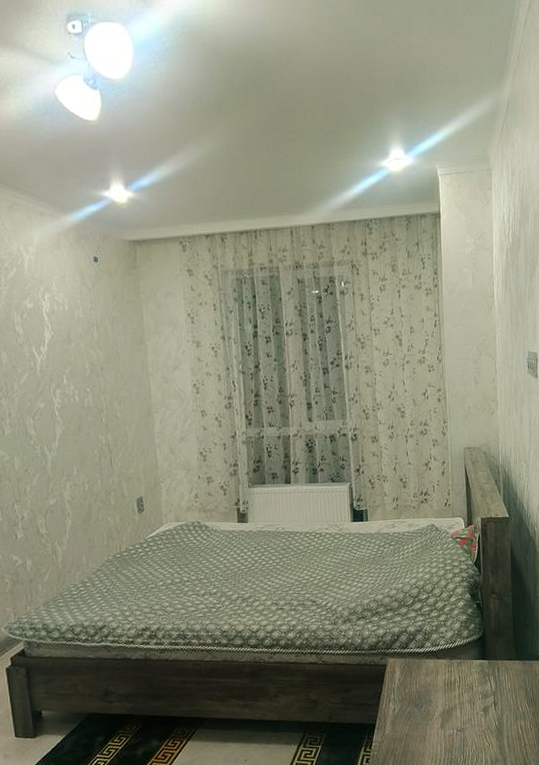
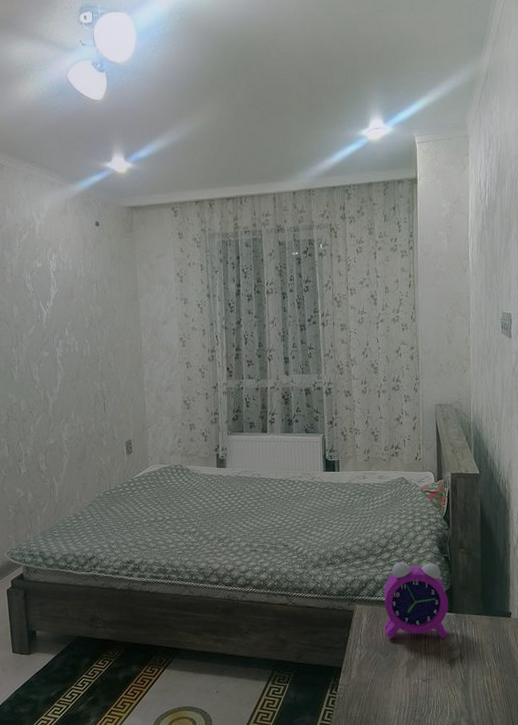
alarm clock: none [416,600,482,690] -> present [383,552,448,638]

